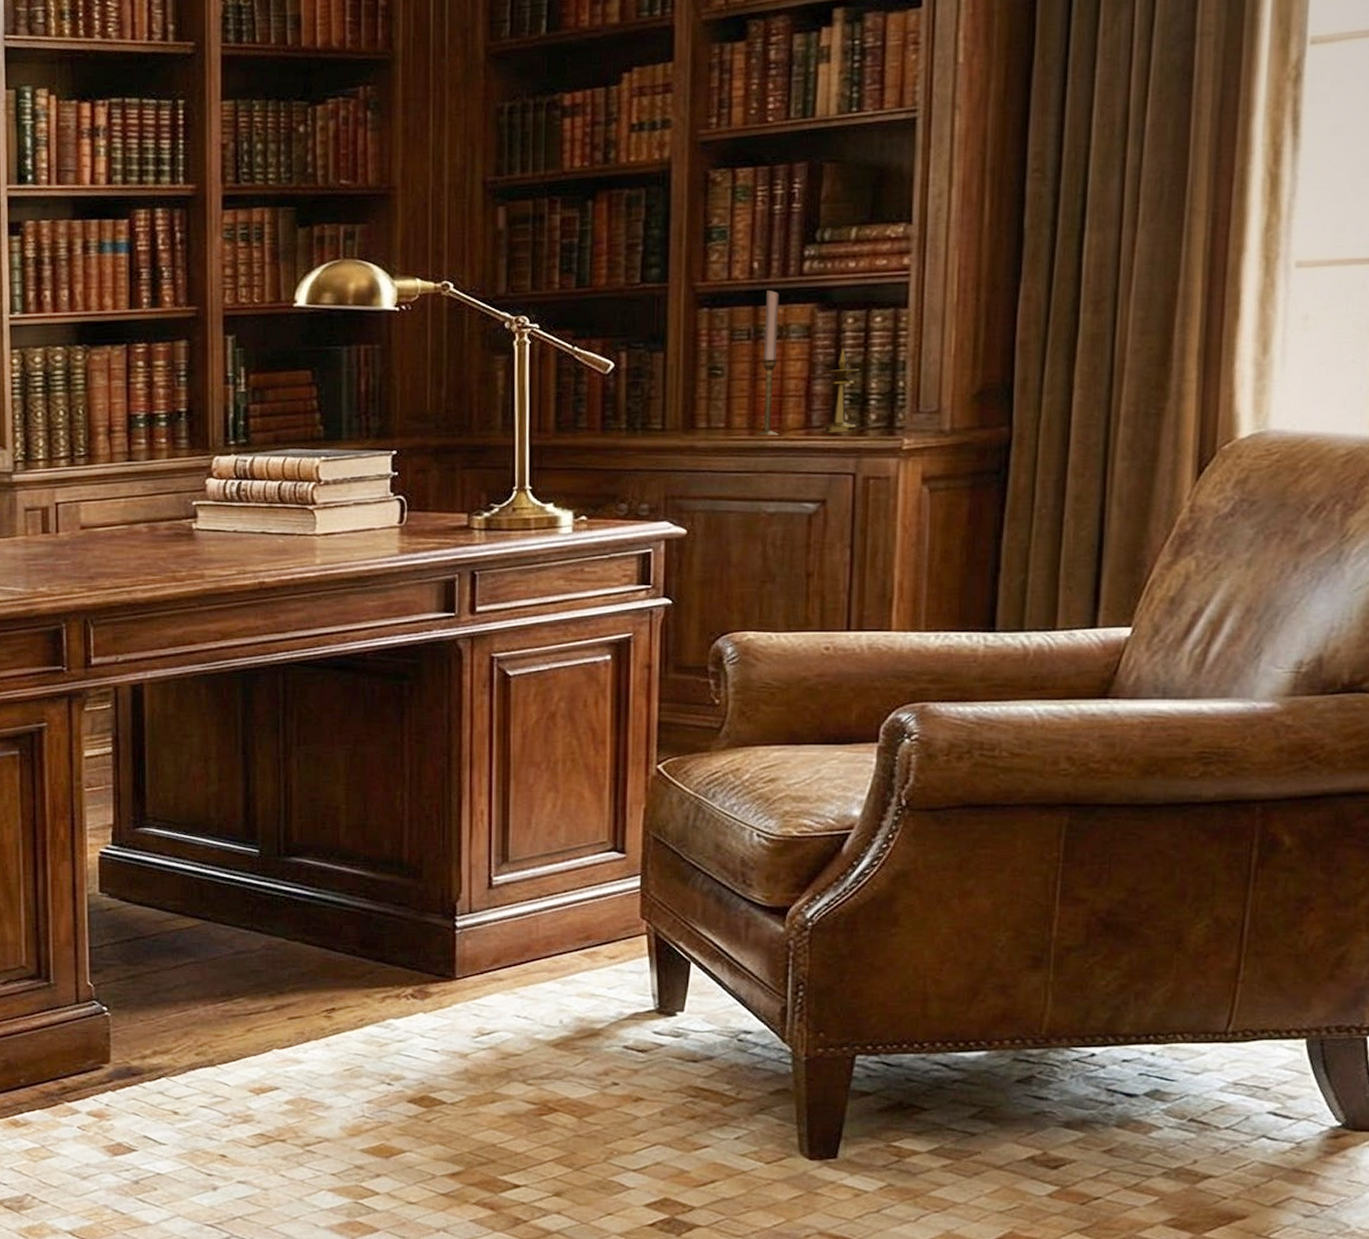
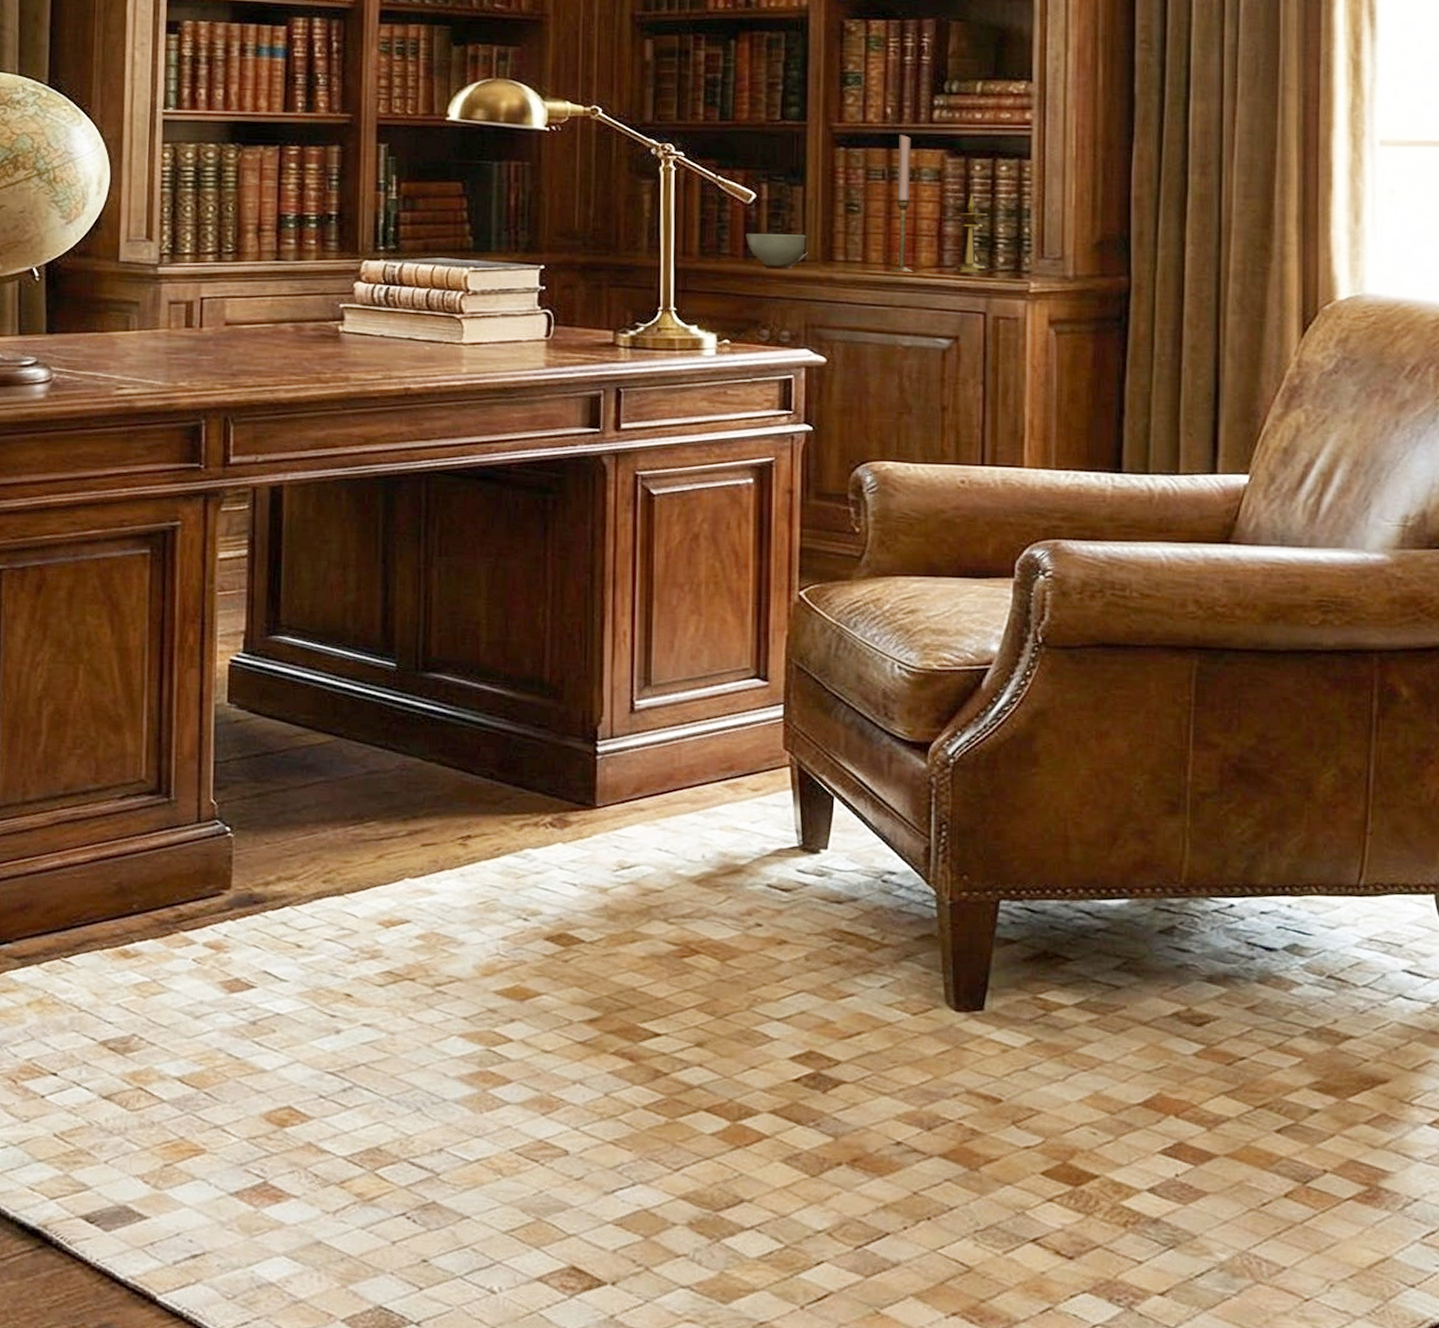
bowl: none [603,403,669,441] -> present [745,234,808,270]

